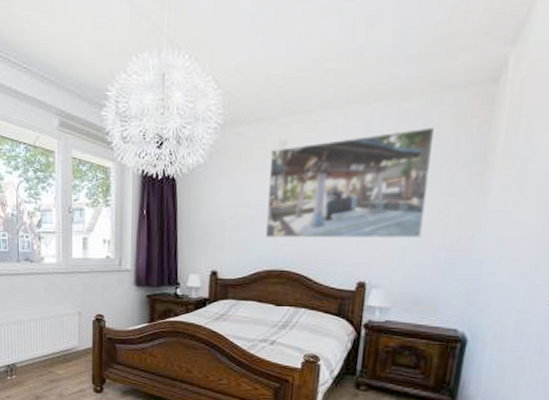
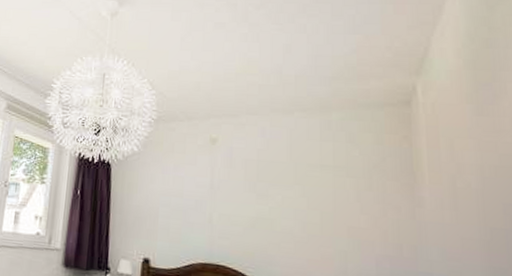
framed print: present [266,127,436,238] -> none [200,138,361,244]

